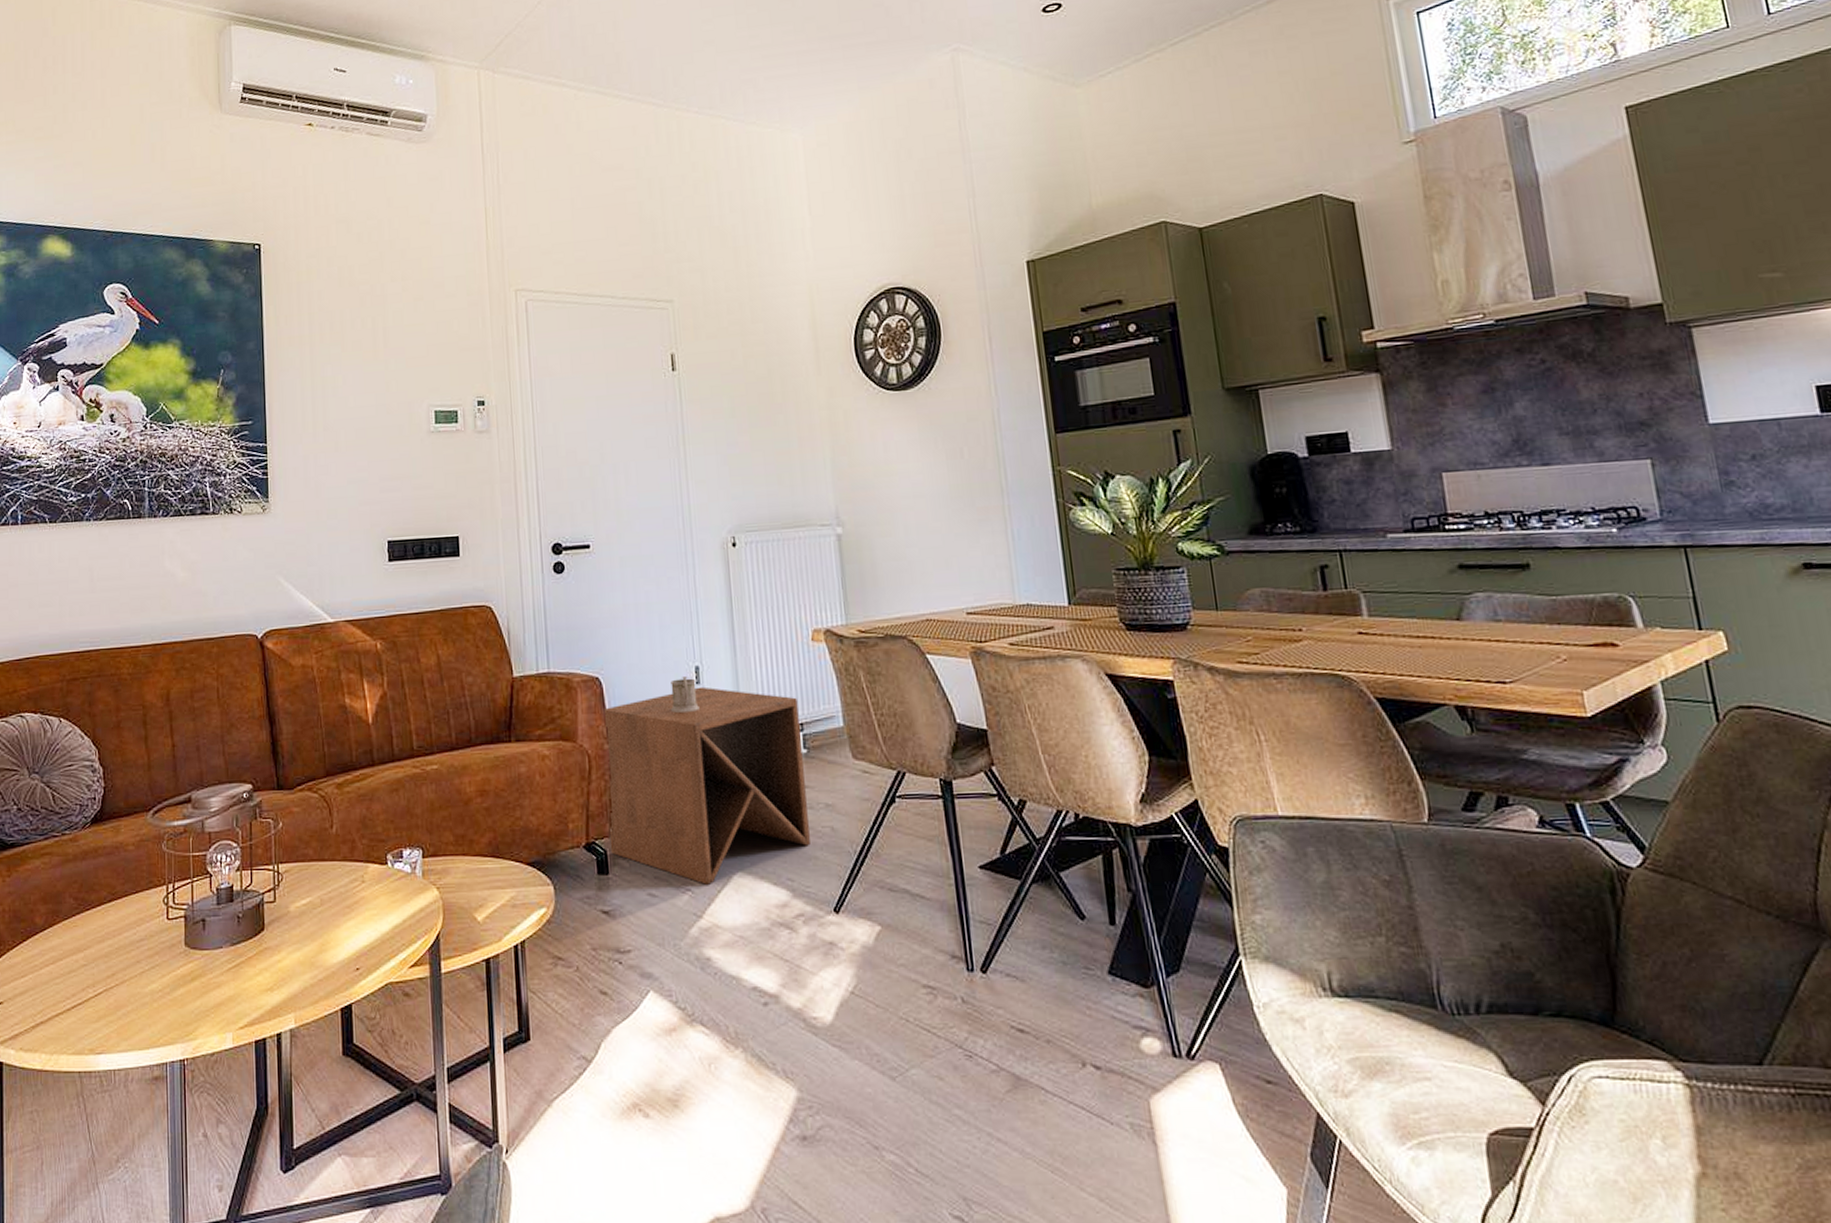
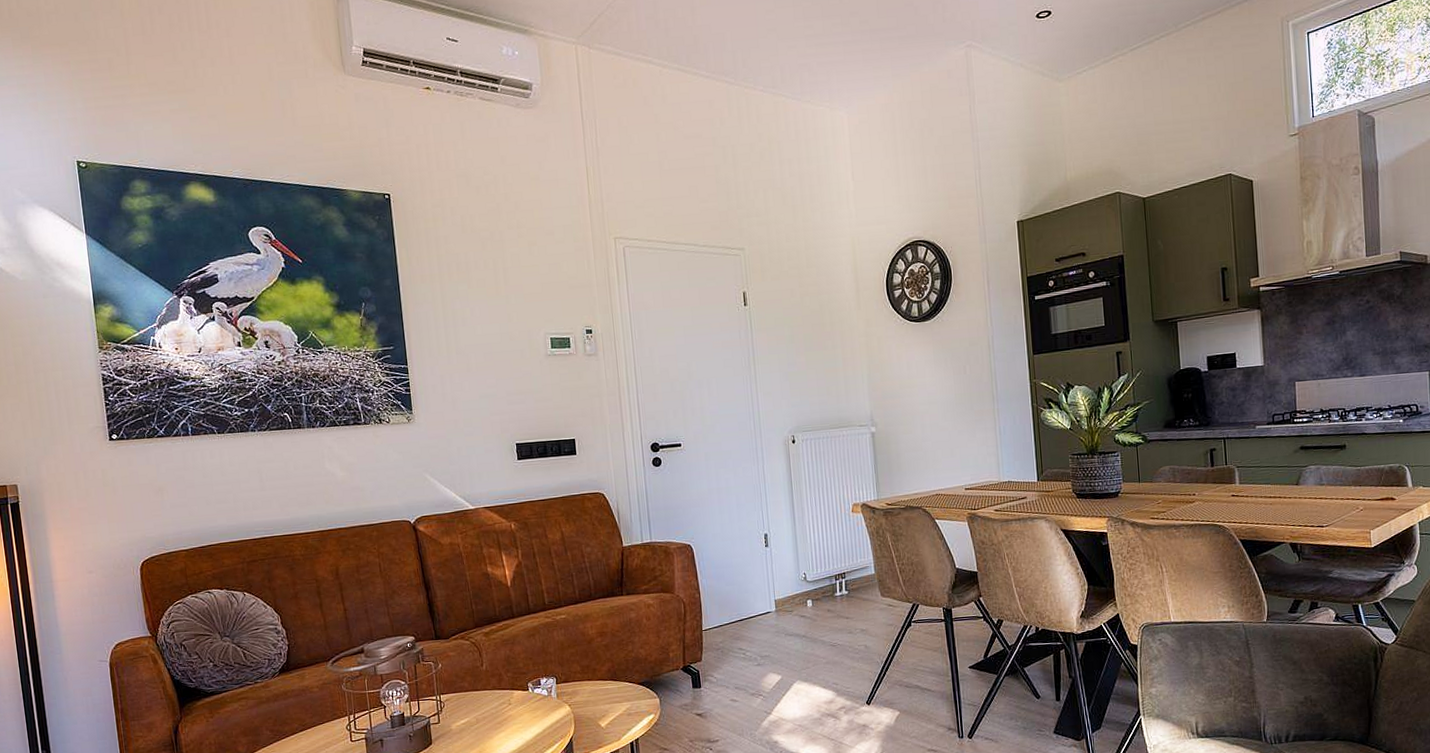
side table: present [602,686,810,885] -> none [693,548,850,691]
mug: present [670,677,700,714] -> none [746,542,768,569]

